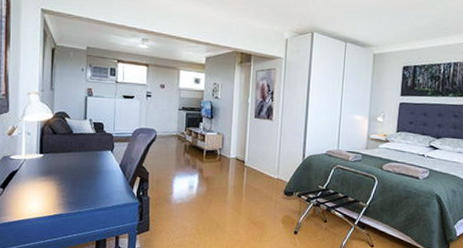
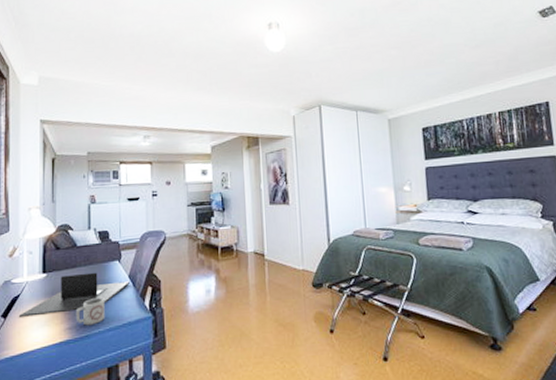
laptop: none [17,158,120,190] -> present [19,272,130,317]
cup: none [69,180,97,204] -> present [75,297,105,326]

